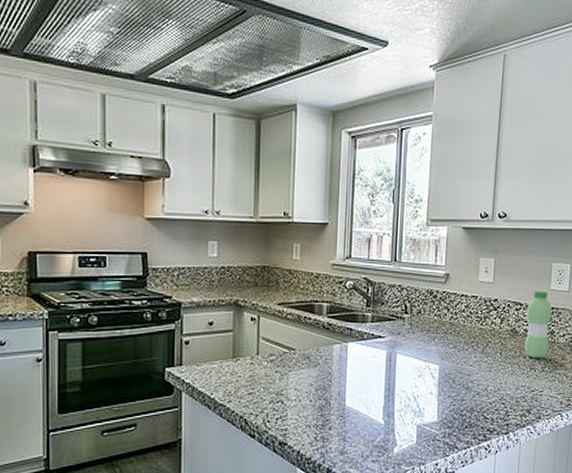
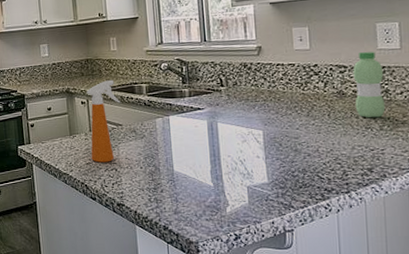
spray bottle: none [255,294,297,393] -> present [86,79,121,163]

